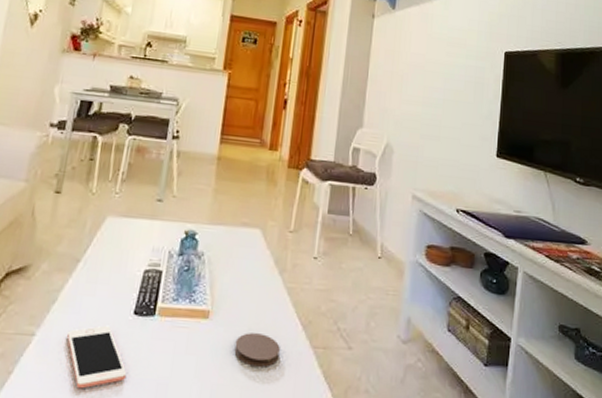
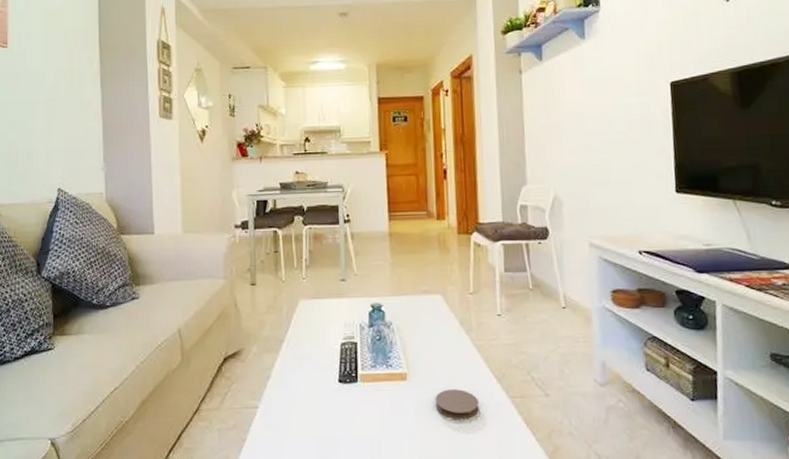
cell phone: present [67,325,127,389] -> none [285,394,343,450]

